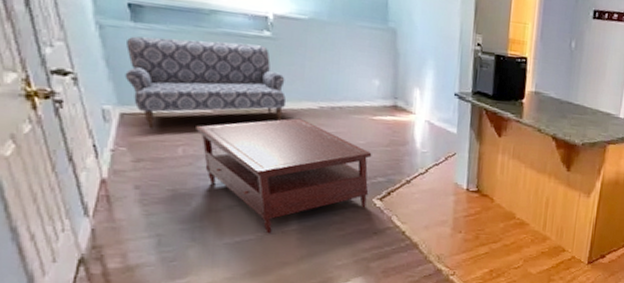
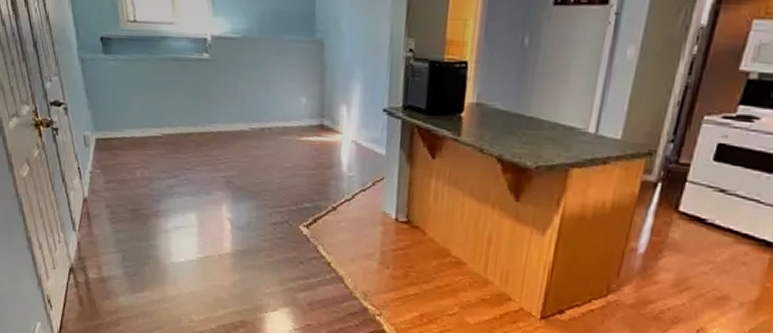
sofa: present [125,36,287,129] -> none [99,67,222,153]
coffee table: present [196,118,372,234] -> none [150,140,299,257]

